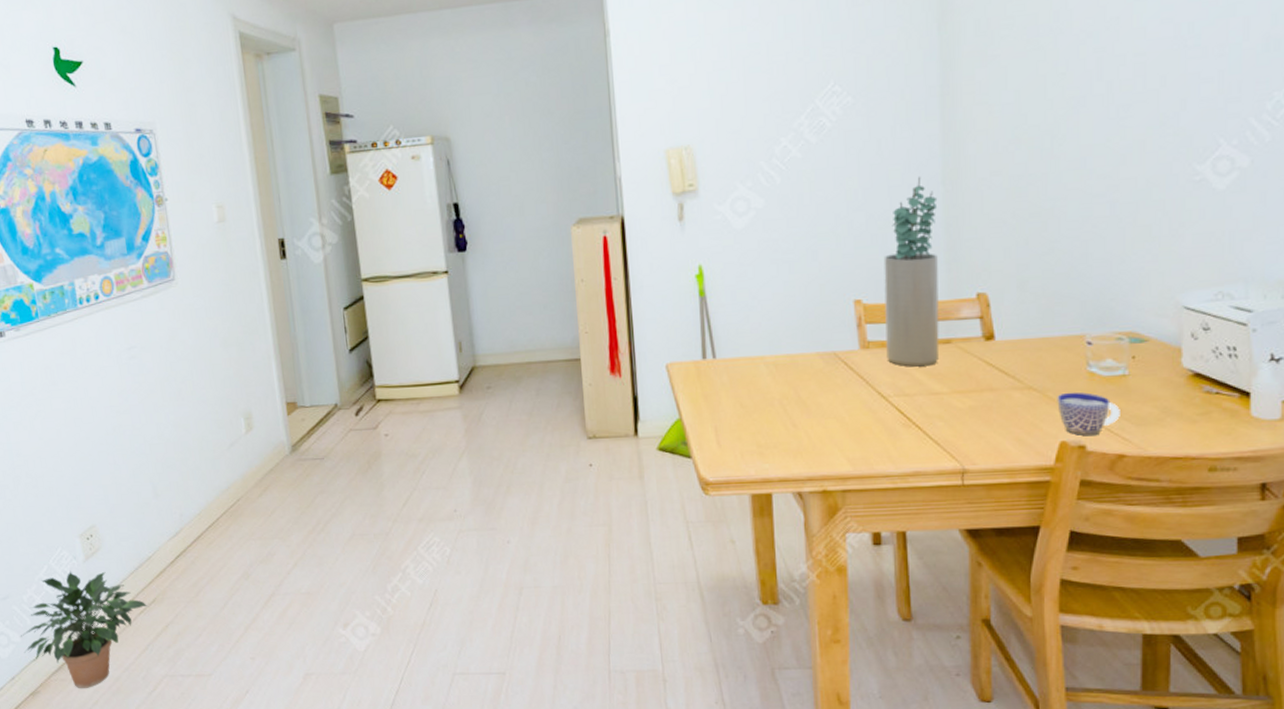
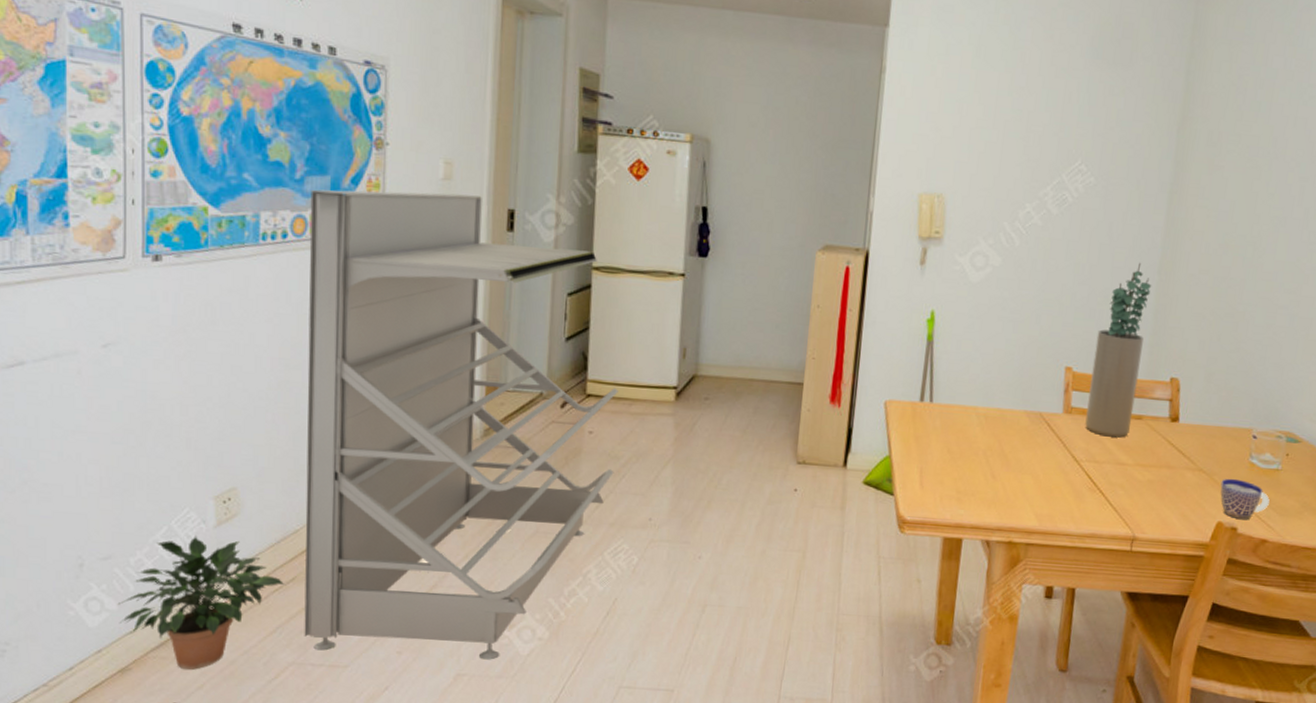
shoe rack: none [111,232,414,662] -> present [304,189,618,660]

